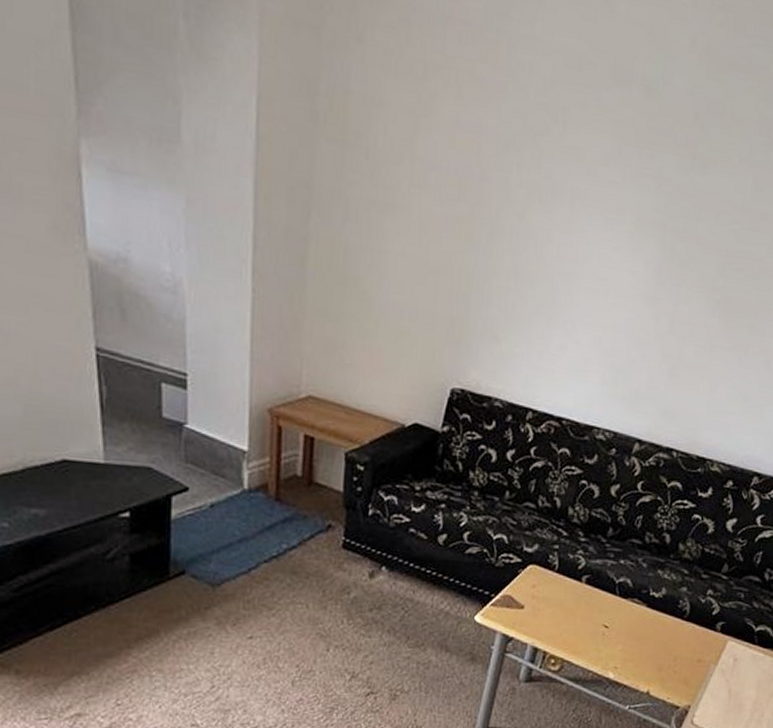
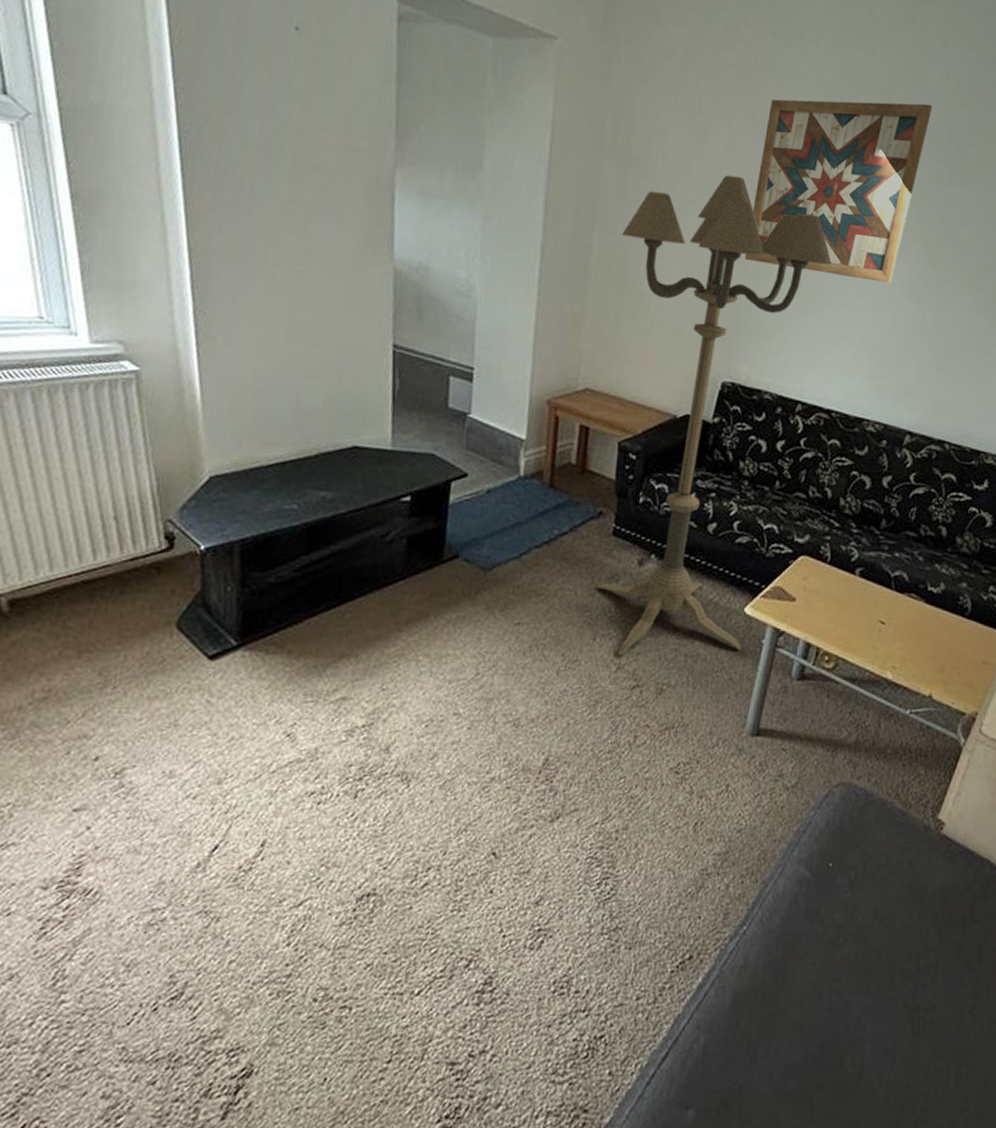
floor lamp: none [327,155,567,666] -> present [595,175,833,657]
wall art: none [475,64,678,282] -> present [745,99,933,284]

